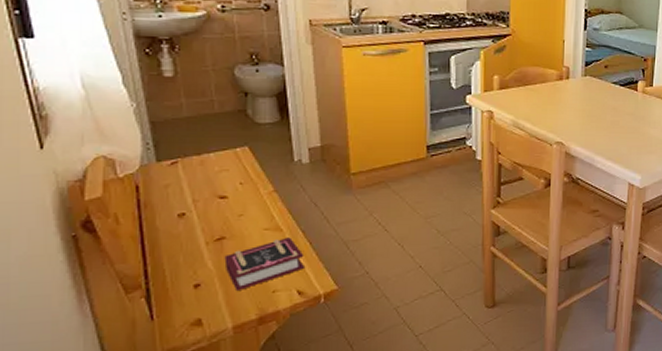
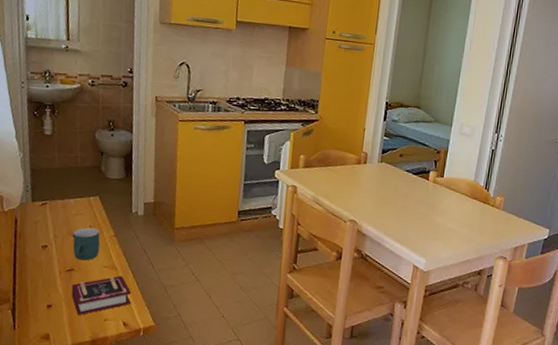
mug: none [218,184,257,225] -> present [72,227,101,261]

